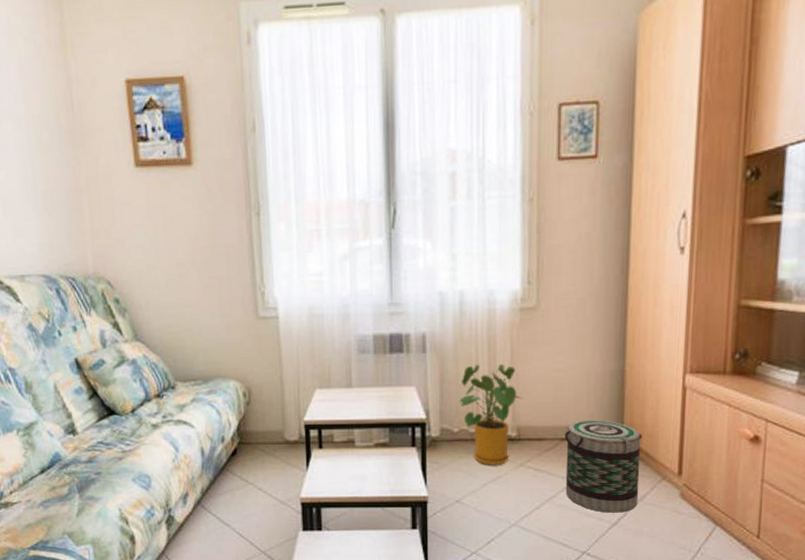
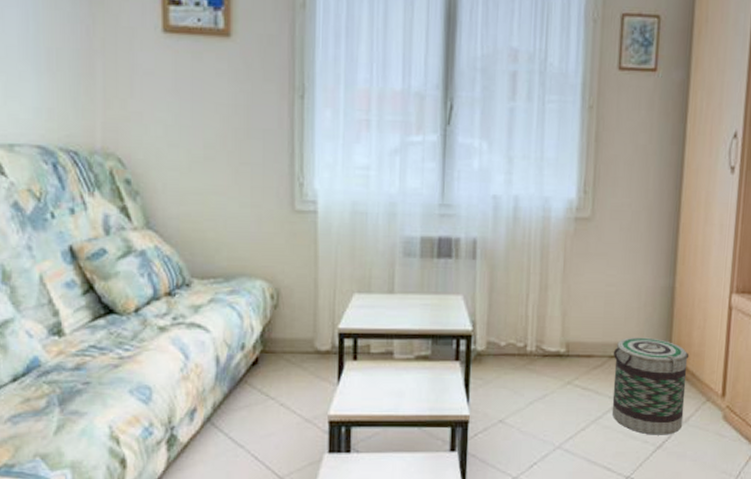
house plant: present [458,364,522,465] -> none [507,274,573,383]

